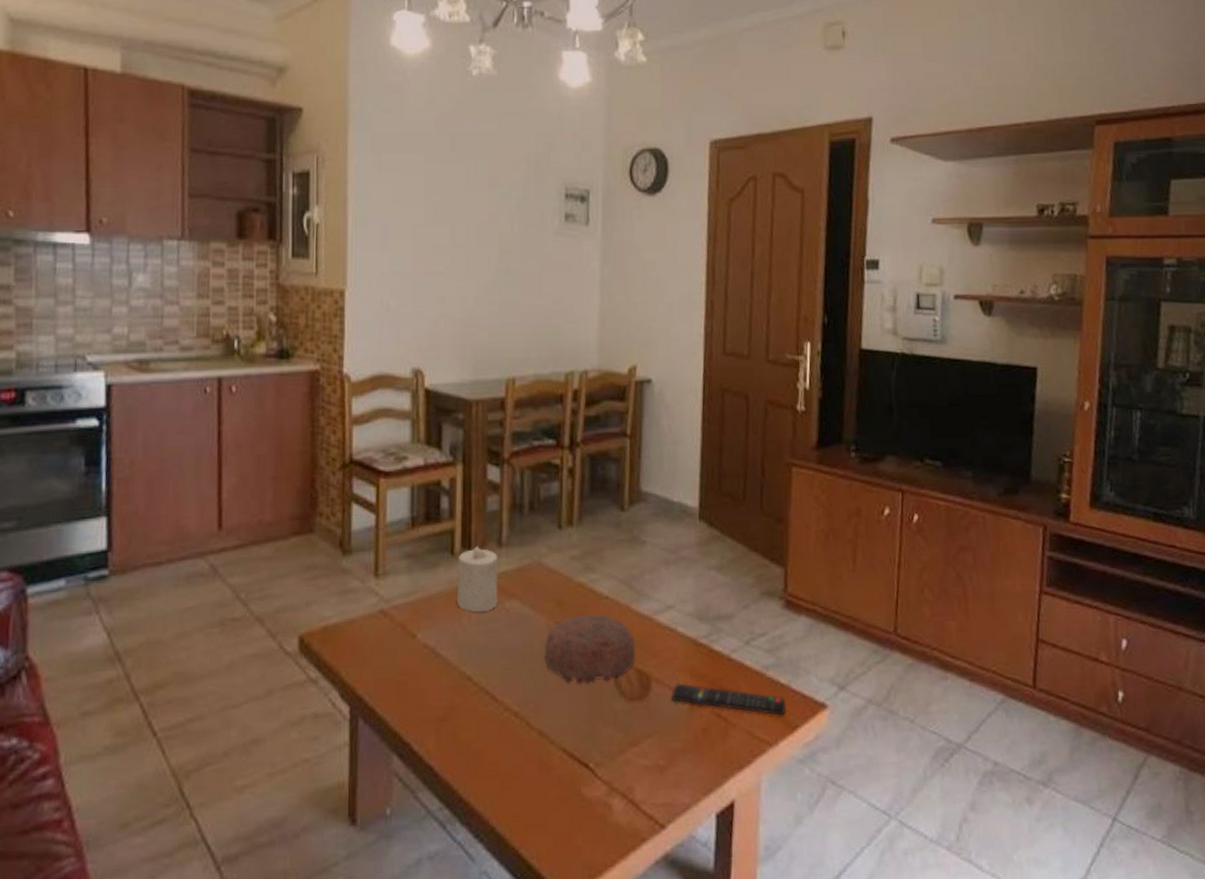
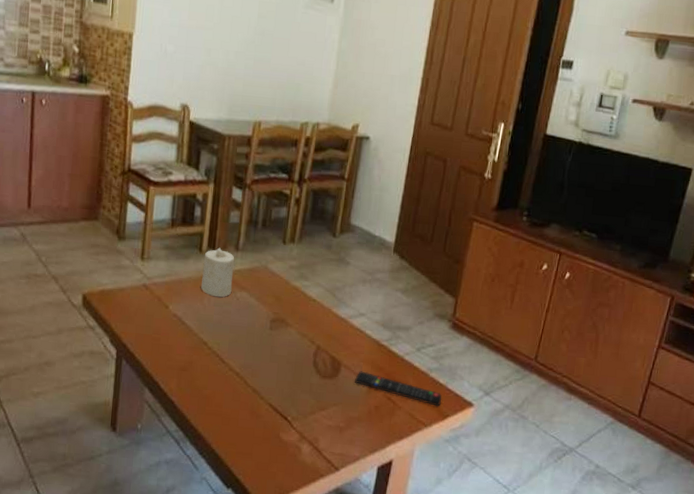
decorative bowl: present [544,614,636,684] -> none [262,310,332,362]

